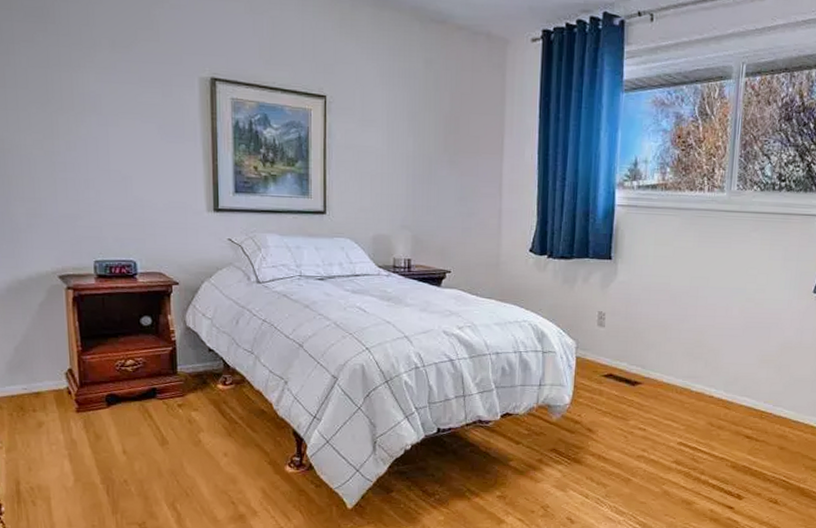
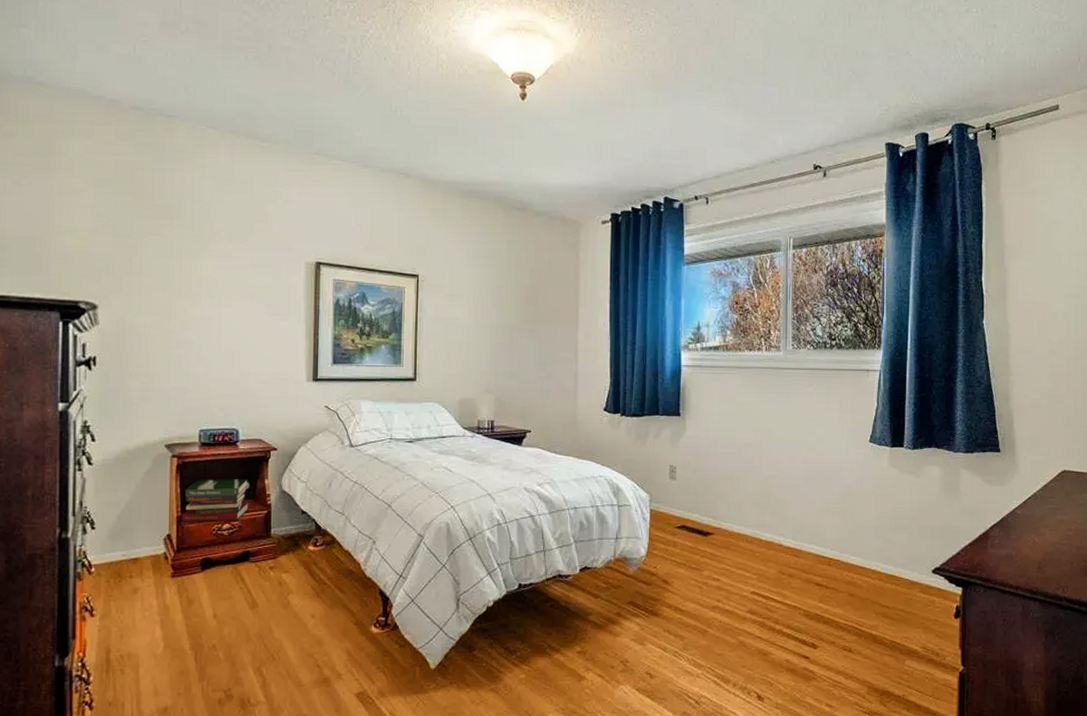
books: none [82,313,152,358] -> present [181,479,249,523]

